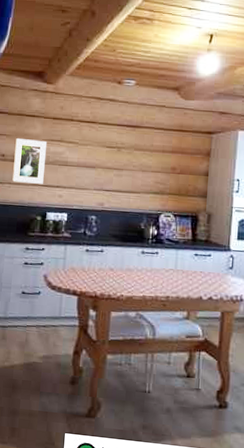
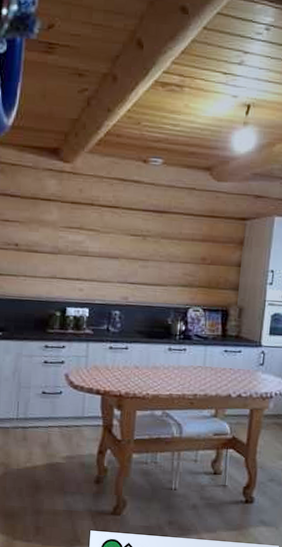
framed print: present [12,138,47,184] -> none [28,226,64,277]

